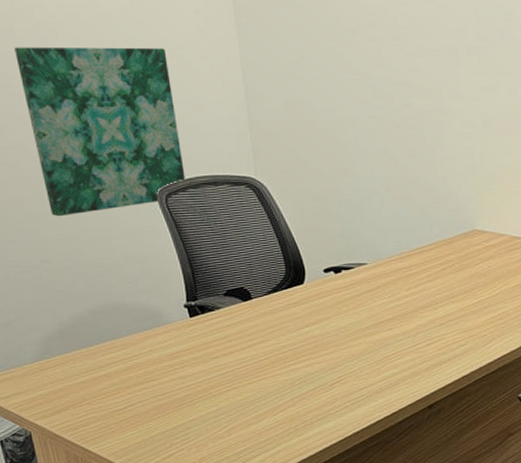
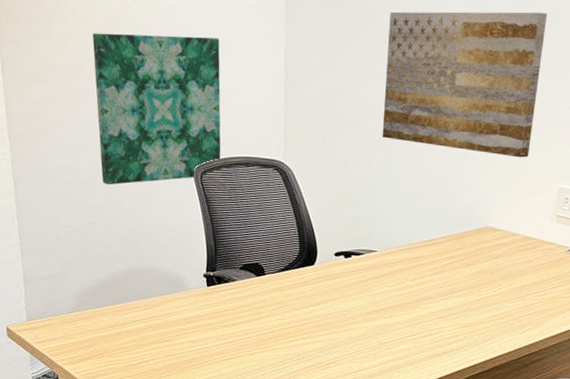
wall art: none [348,11,506,159] -> present [382,11,548,158]

